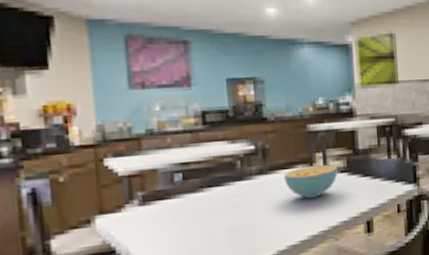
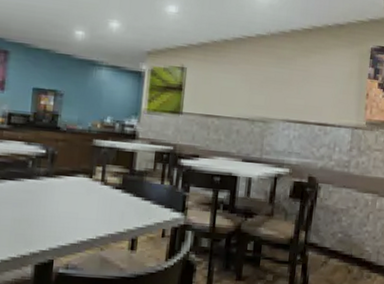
cereal bowl: present [283,164,338,199] -> none [65,176,113,207]

